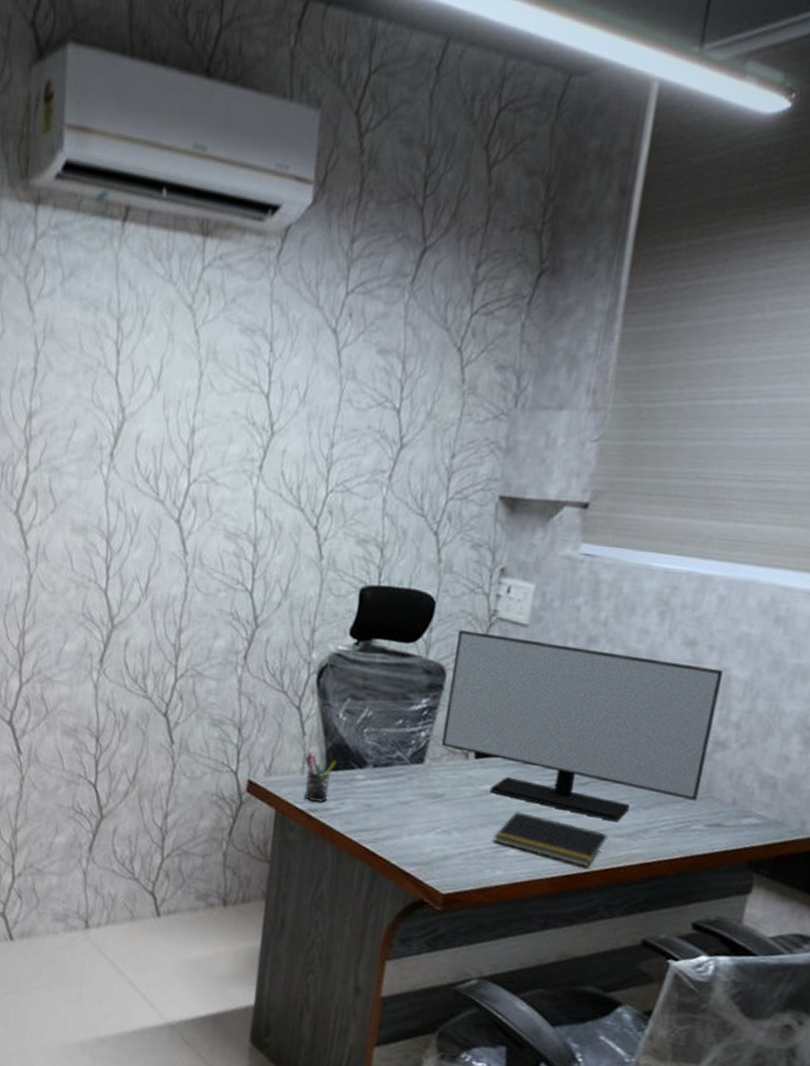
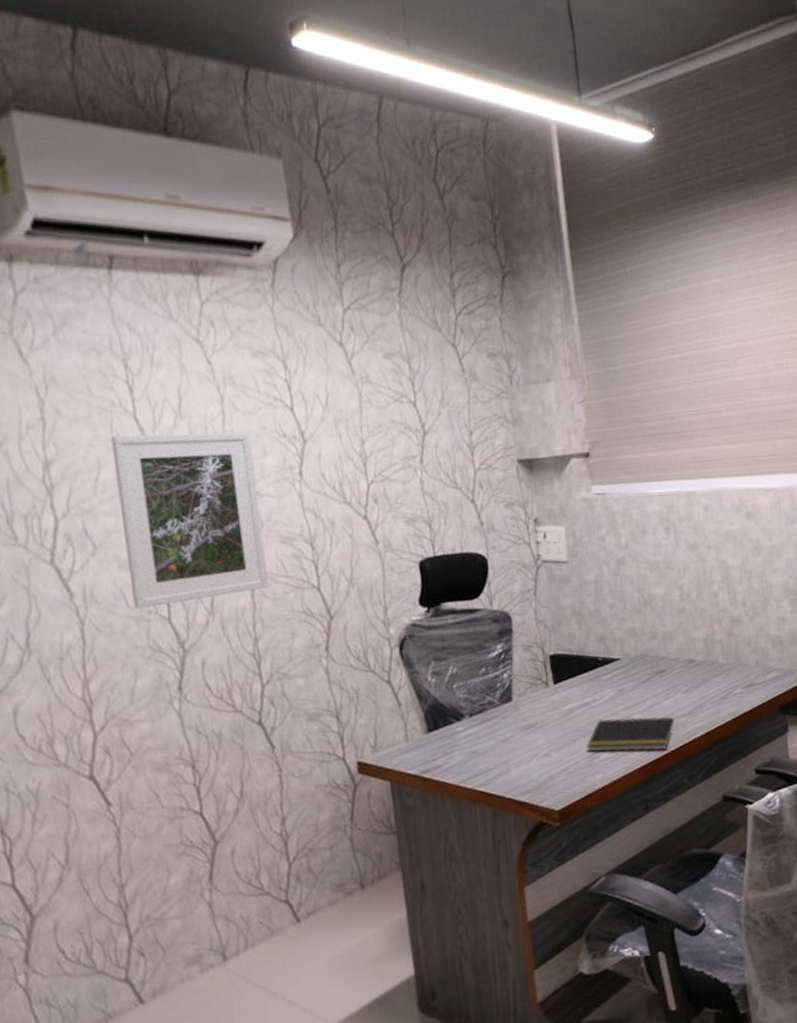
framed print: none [77,396,220,582] -> present [111,432,268,609]
pen holder: present [304,752,337,803] -> none [405,719,436,765]
monitor: present [442,630,723,822] -> none [512,562,732,710]

